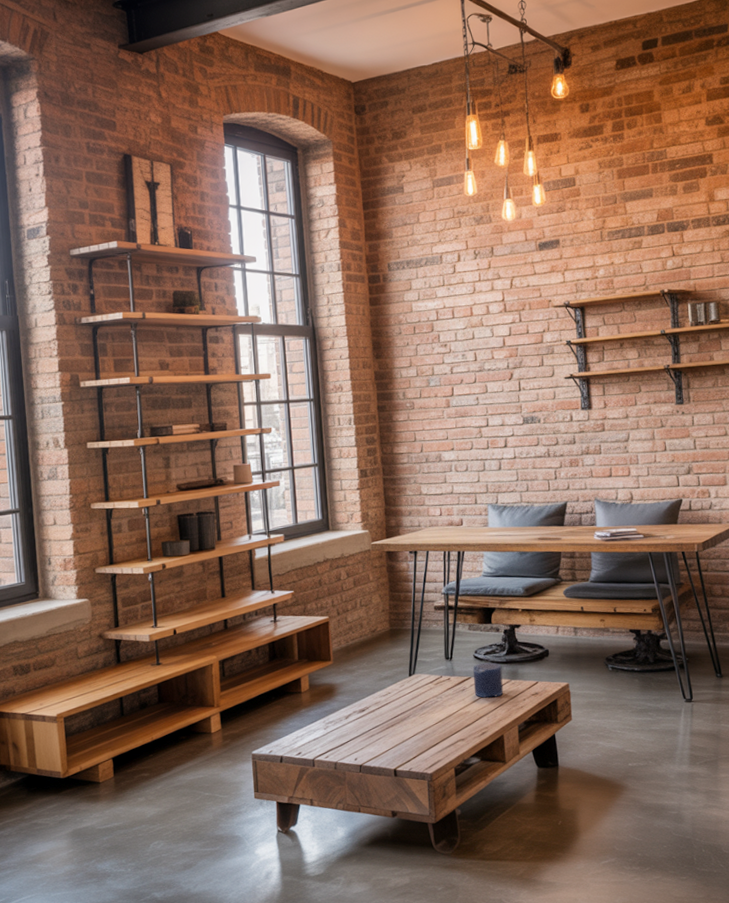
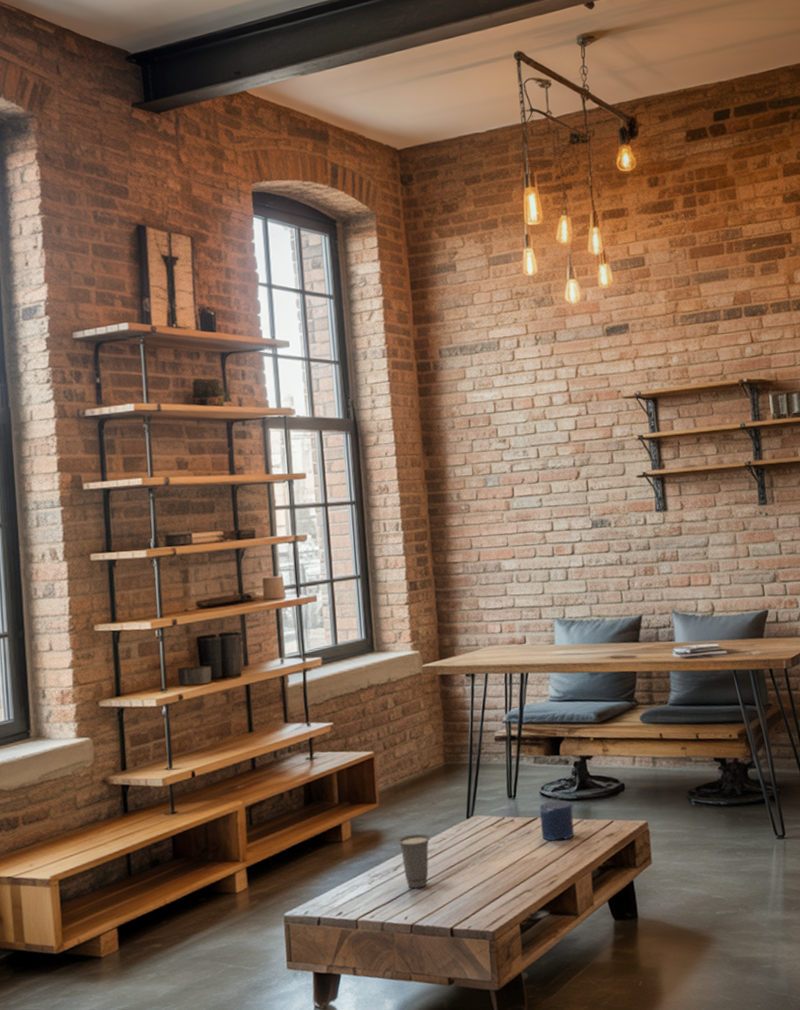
cup: none [349,688,378,735] -> present [398,834,431,889]

